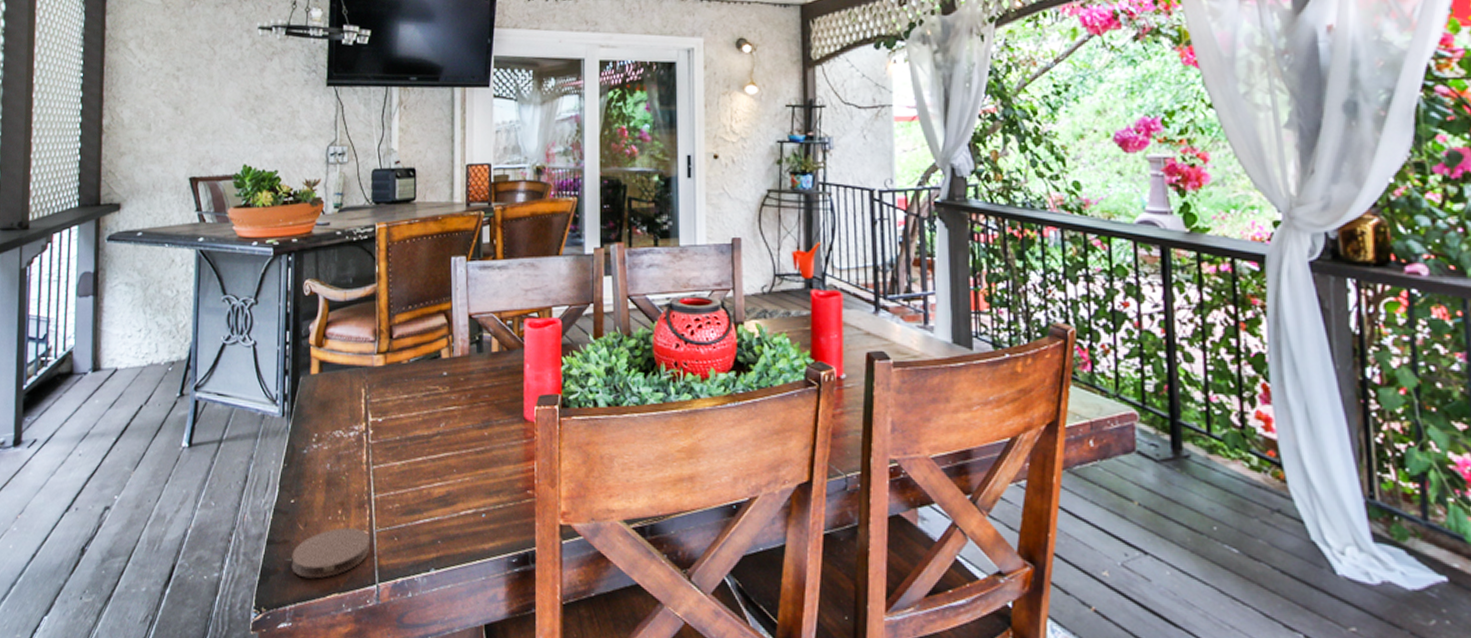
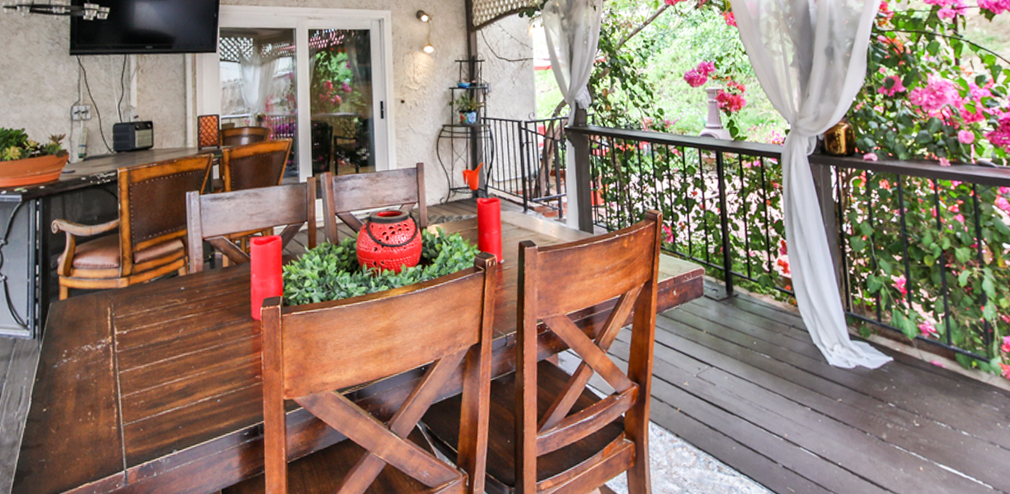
coaster: present [291,527,369,579] -> none [45,425,117,474]

